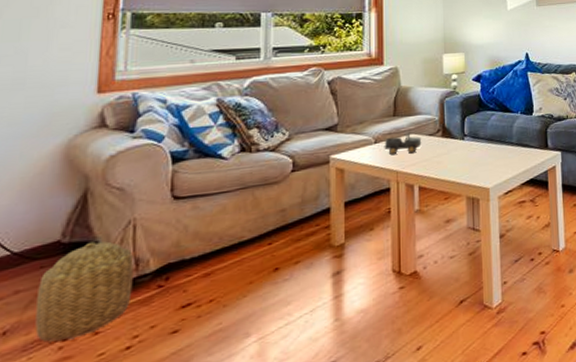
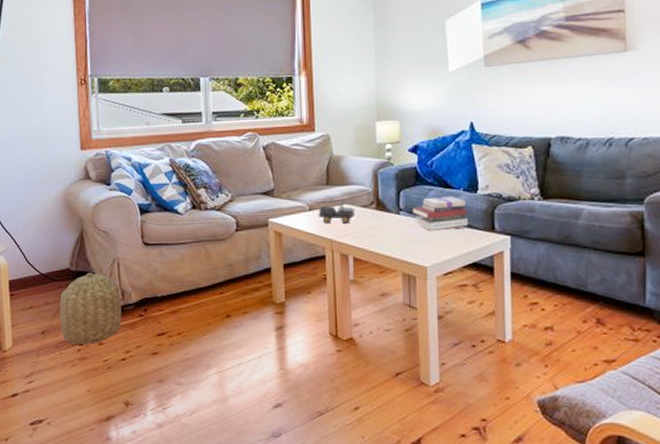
books: none [476,119,526,153] -> present [412,197,469,230]

